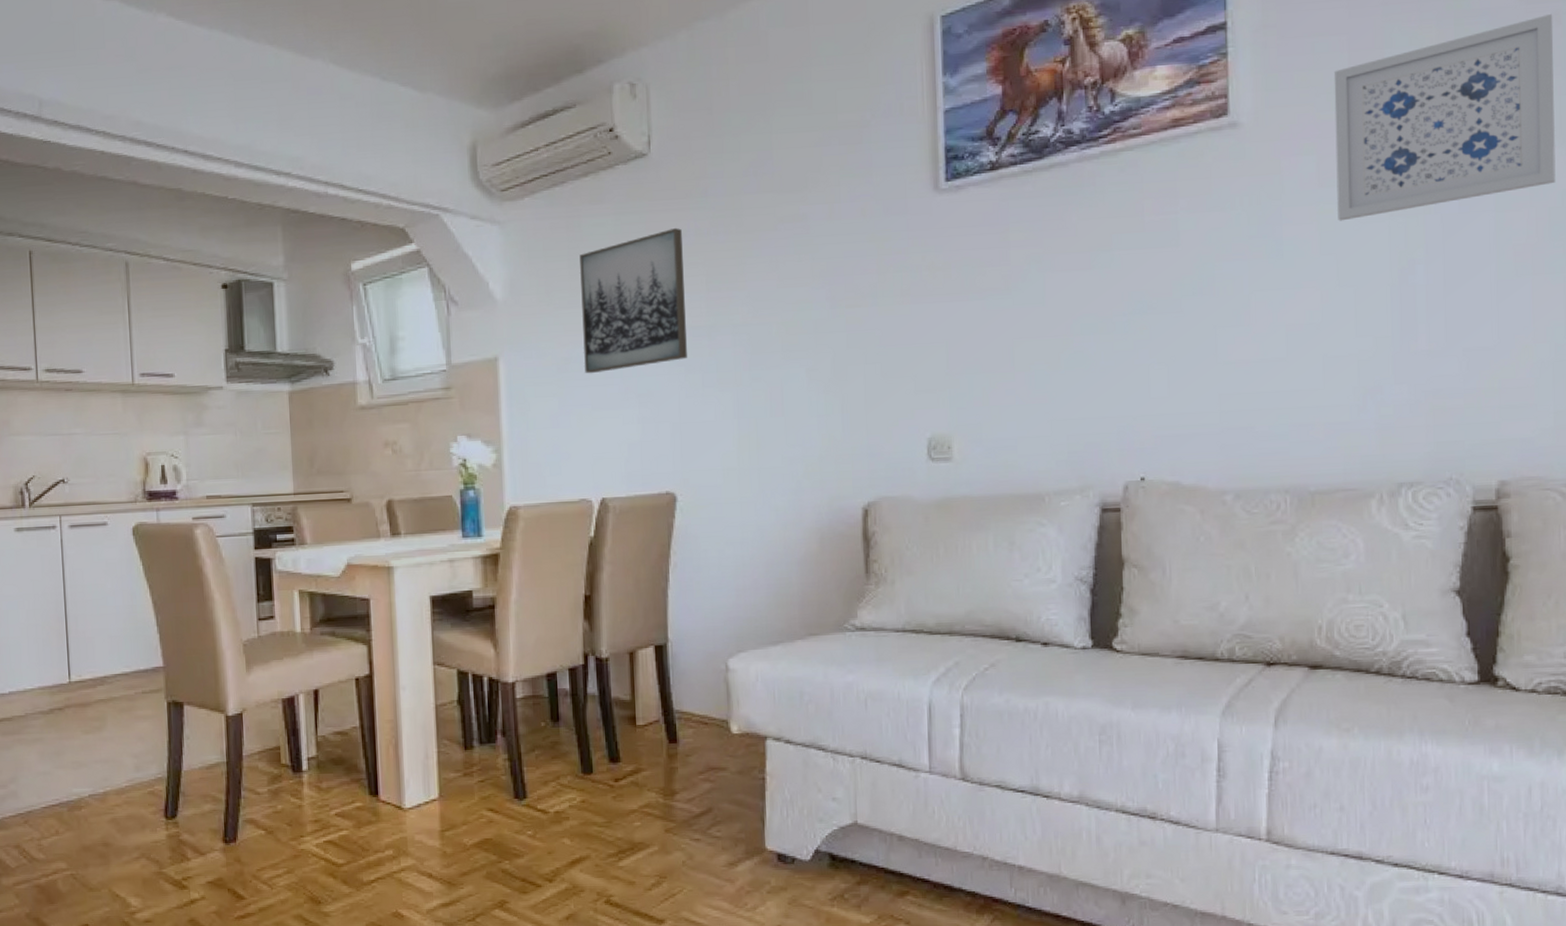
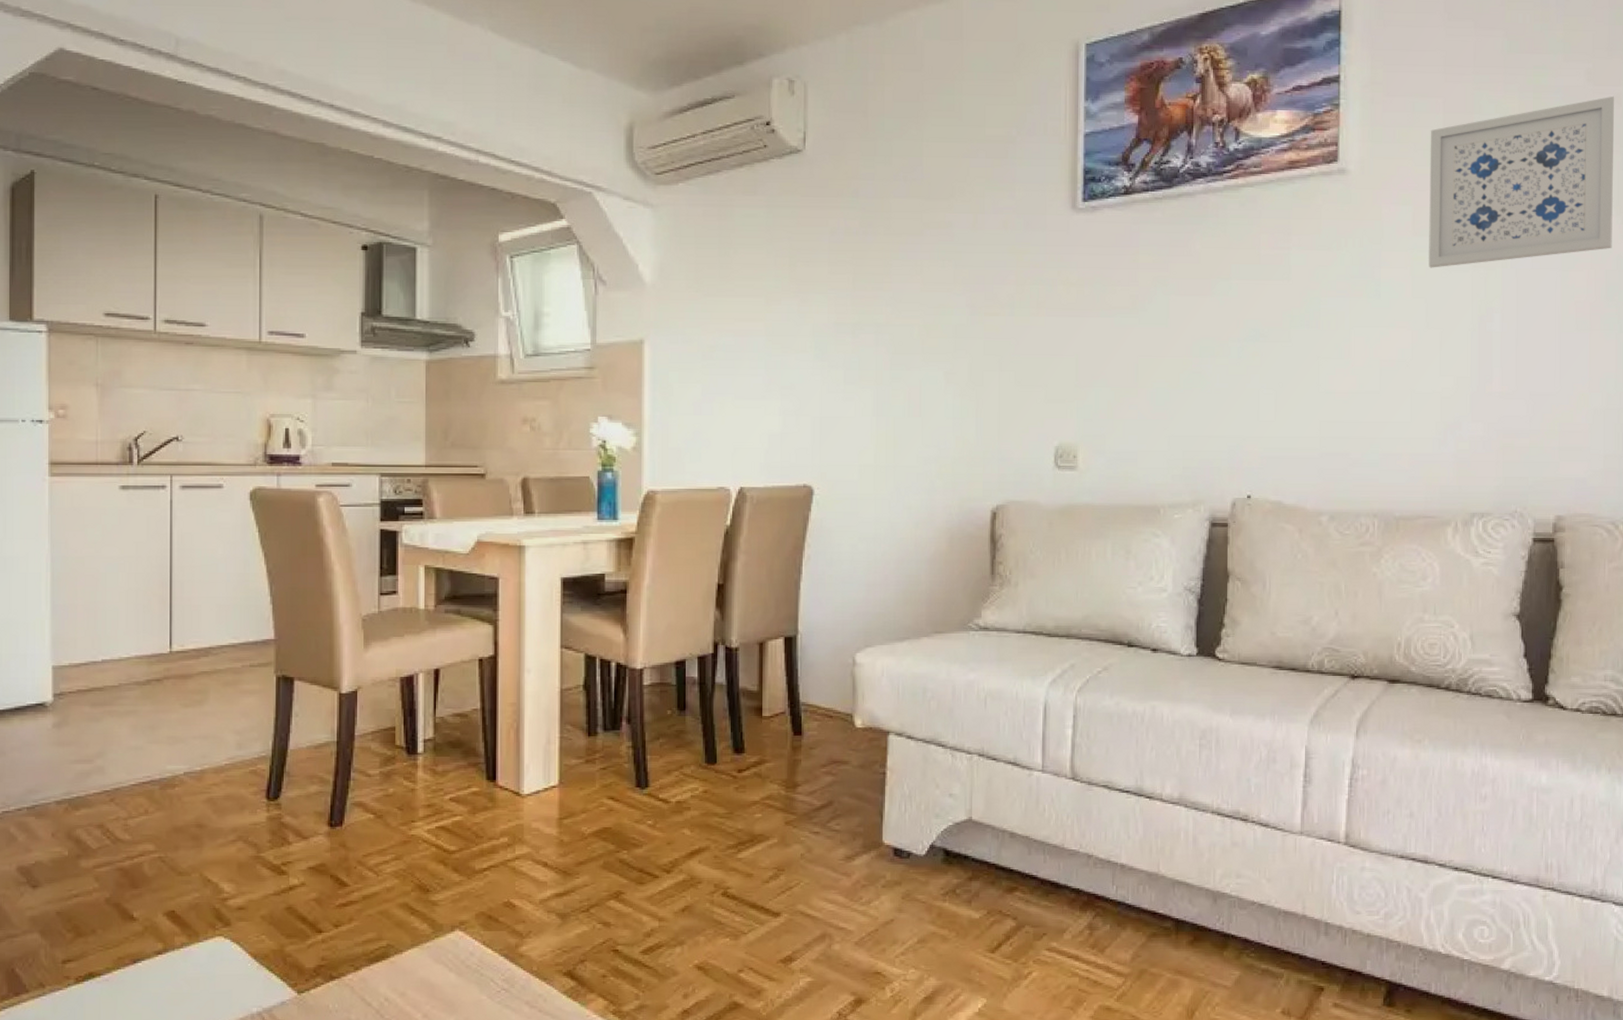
wall art: present [579,227,687,374] -> none [729,224,832,363]

